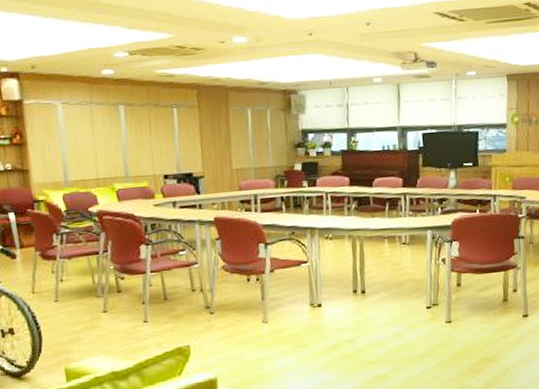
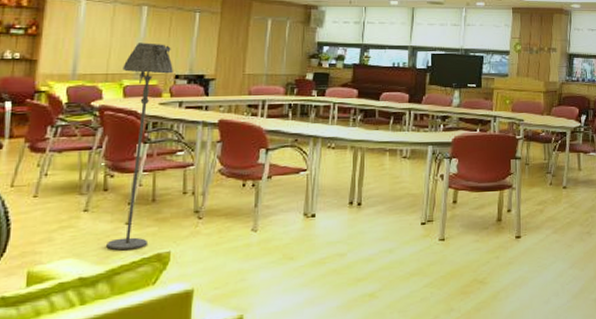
floor lamp: none [111,143,167,347] -> present [106,43,173,251]

